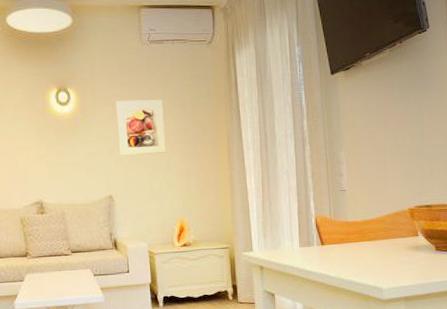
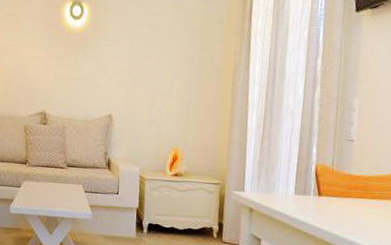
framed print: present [116,99,167,156] -> none [124,19,173,78]

